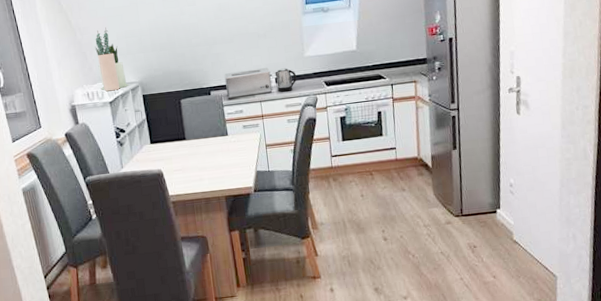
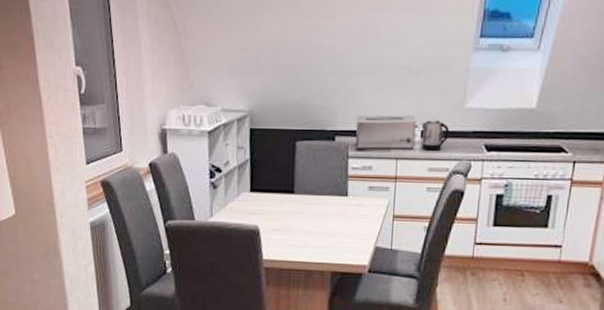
vase: present [95,27,120,92] -> none [201,35,224,118]
planter: present [95,43,129,91] -> none [199,56,236,117]

